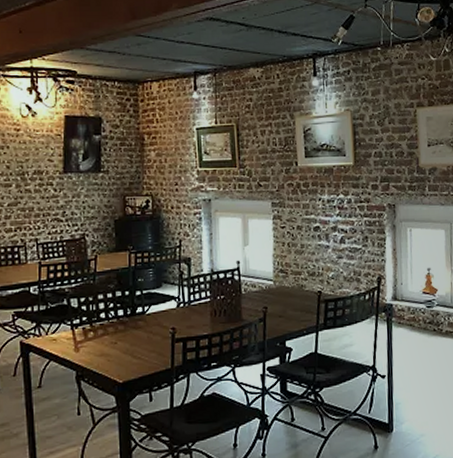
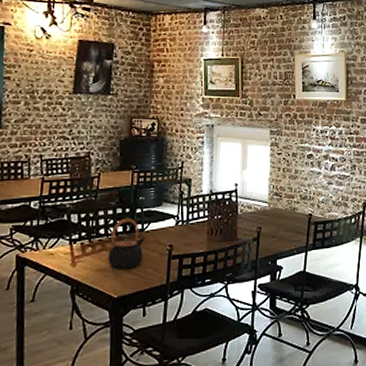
teapot: none [110,301,147,354] -> present [108,218,145,269]

